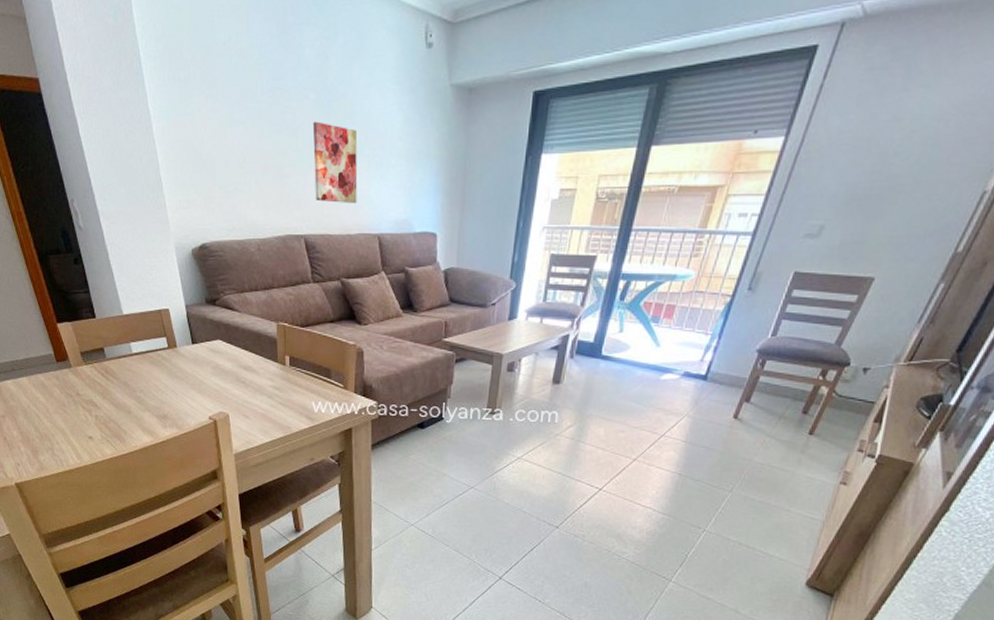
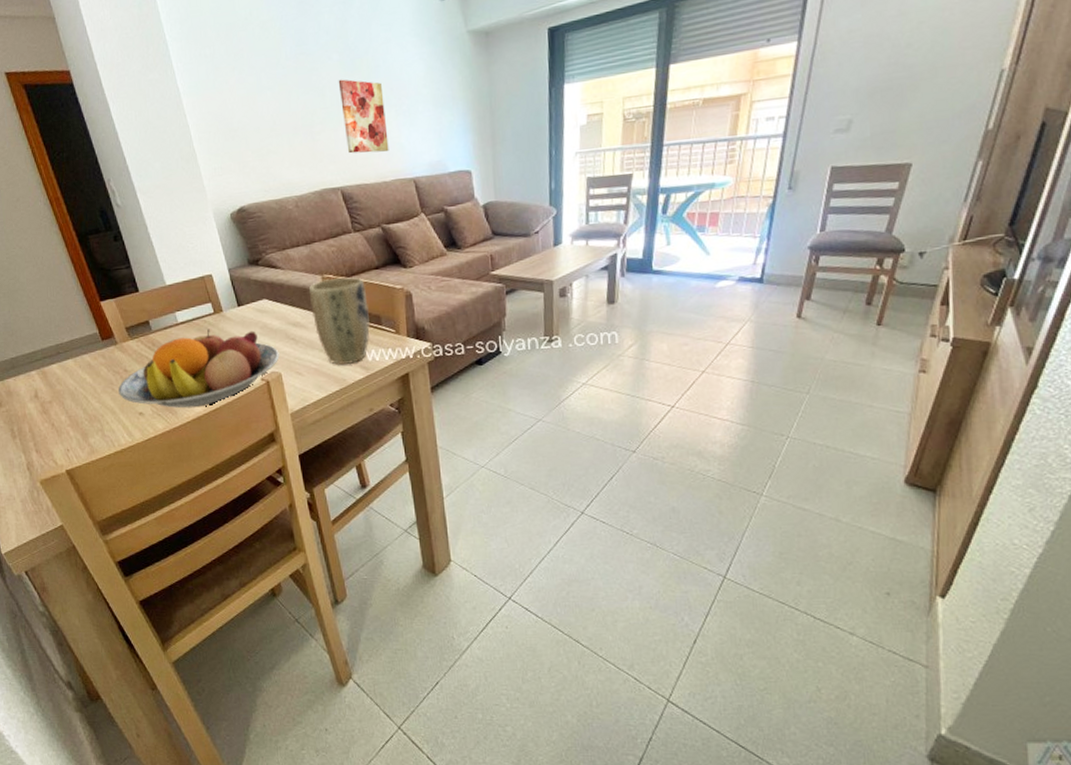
fruit bowl: none [70,363,229,438] -> present [118,329,280,408]
plant pot: none [262,326,320,414] -> present [308,277,370,366]

